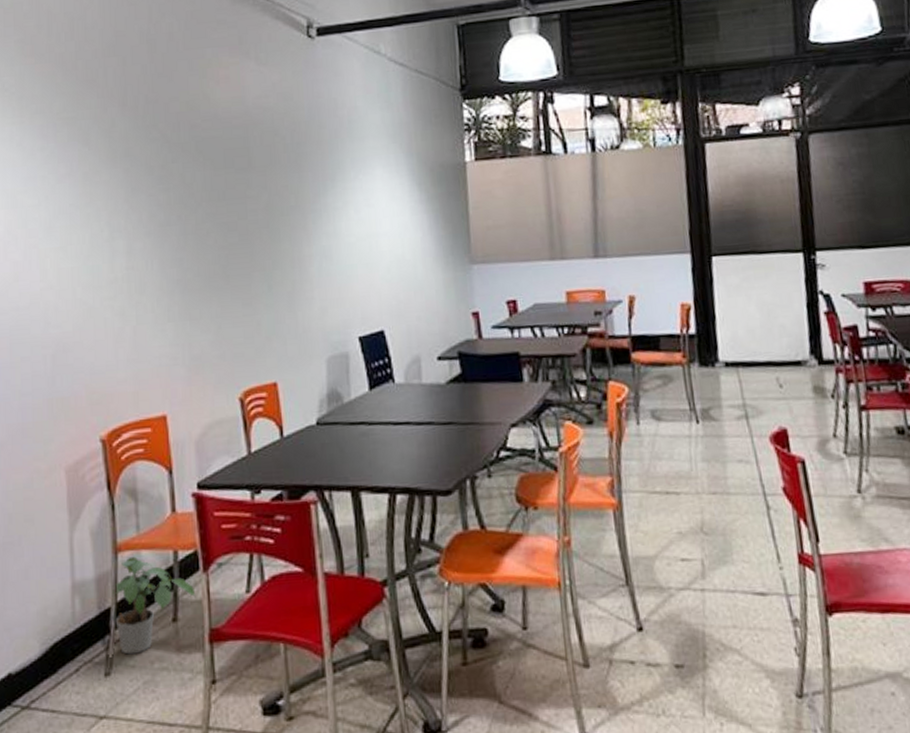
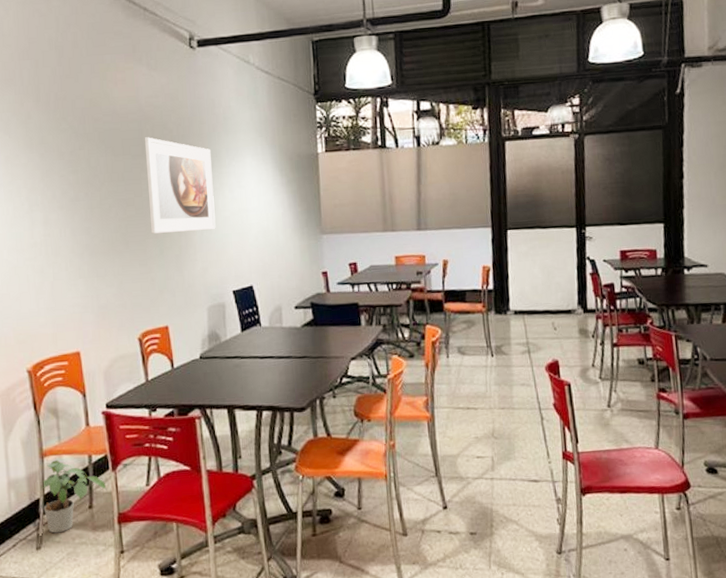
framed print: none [251,146,338,265] -> present [144,137,216,234]

